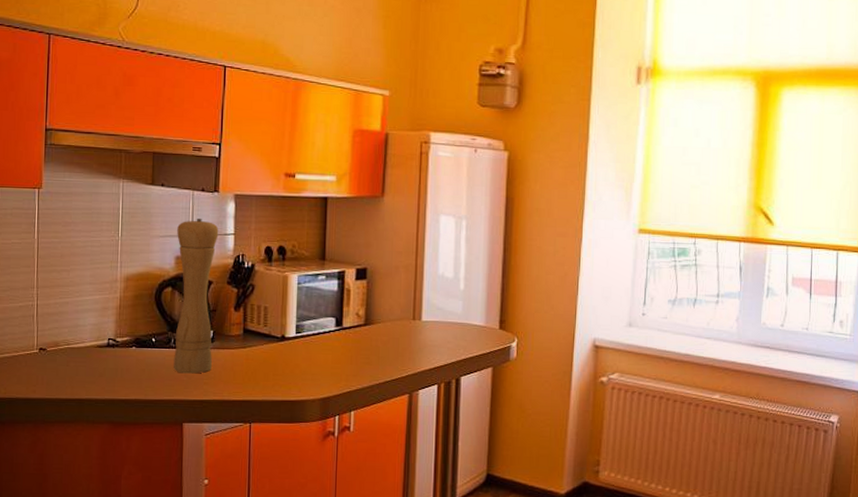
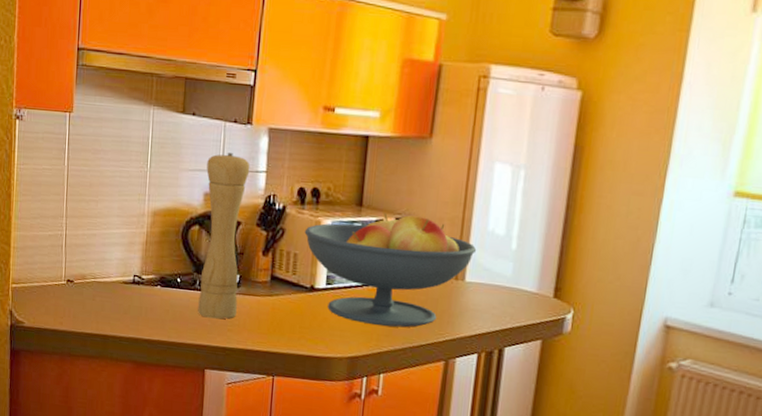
fruit bowl: none [273,265,430,367] -> present [304,213,477,328]

